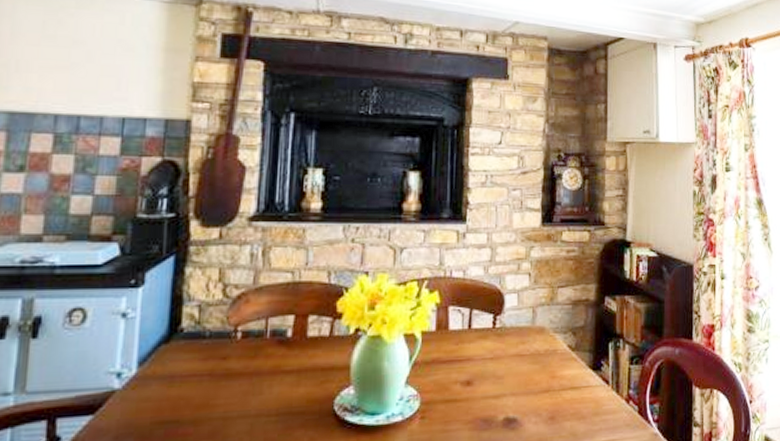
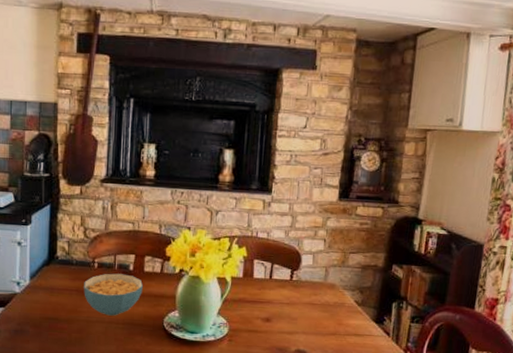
cereal bowl: none [220,343,307,406] -> present [84,273,144,316]

